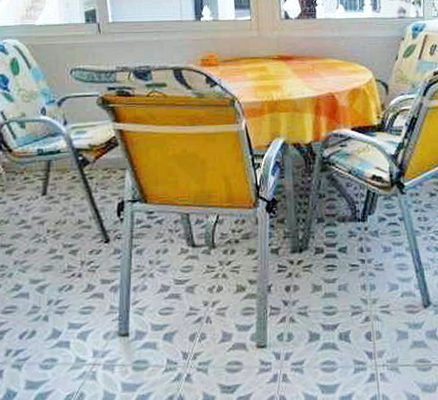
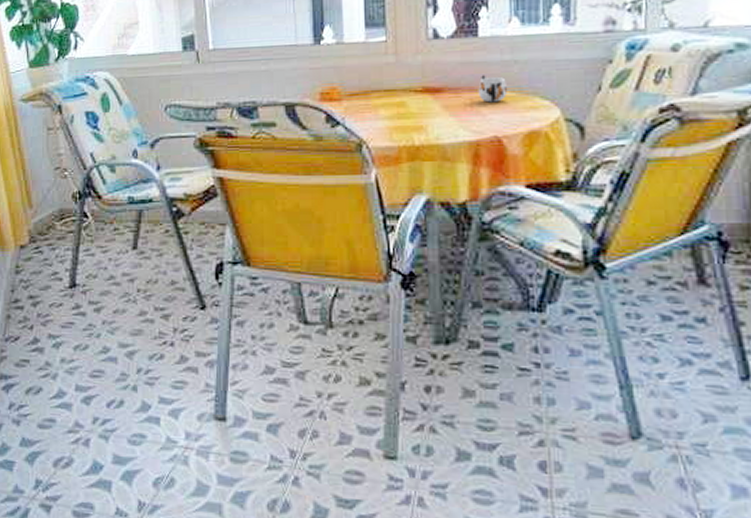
mug: none [317,47,337,68] -> present [478,75,507,103]

